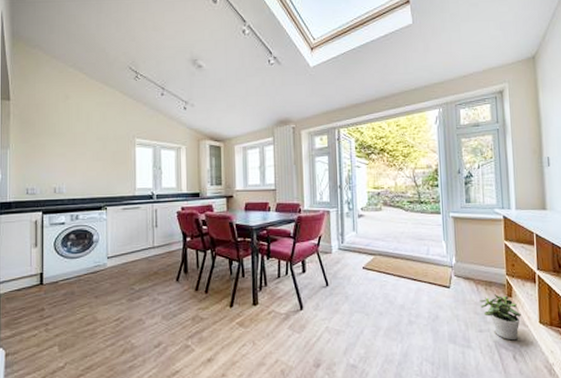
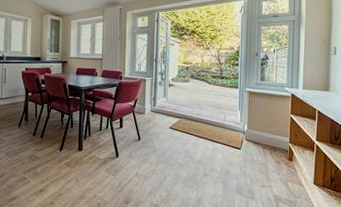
potted plant: present [480,294,522,341] -> none [265,158,299,197]

